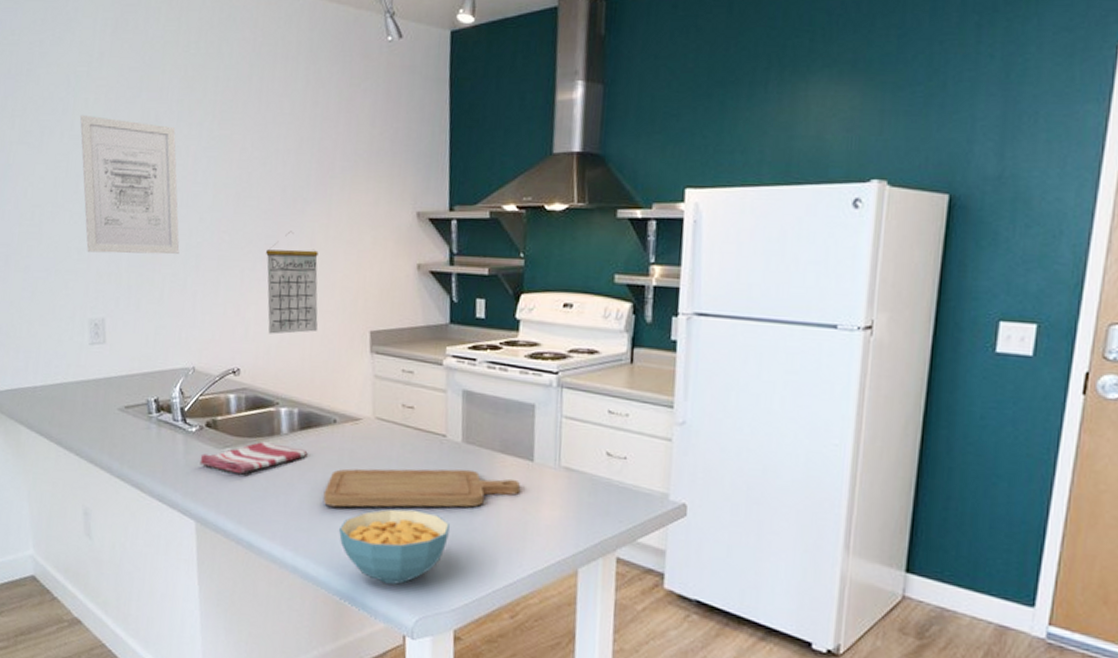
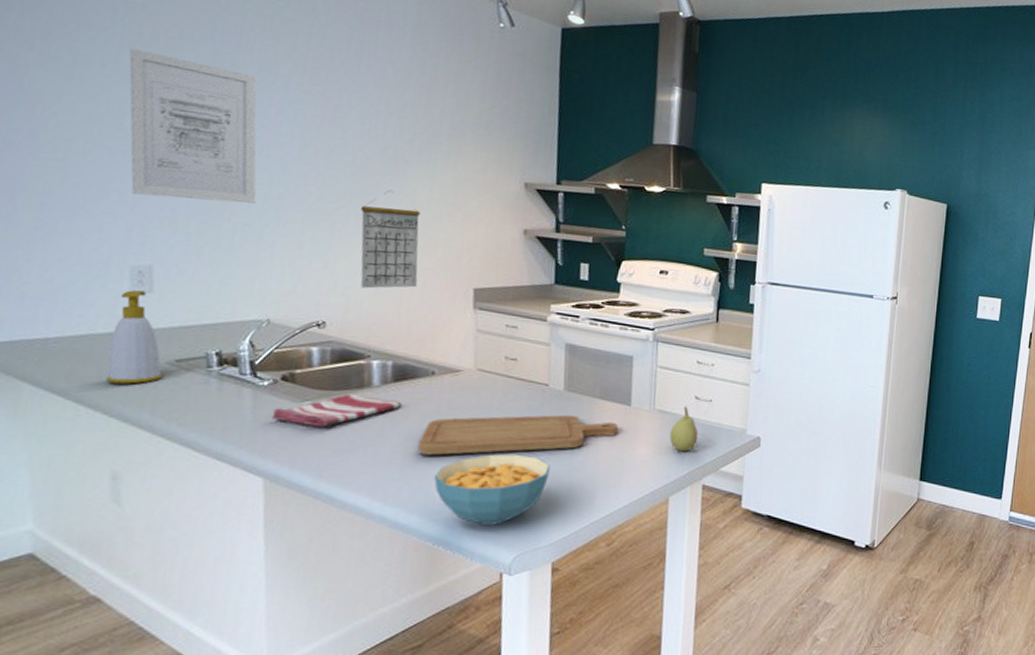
soap bottle: none [76,342,115,429] -> present [105,290,162,384]
fruit: none [577,463,611,518] -> present [669,406,699,452]

